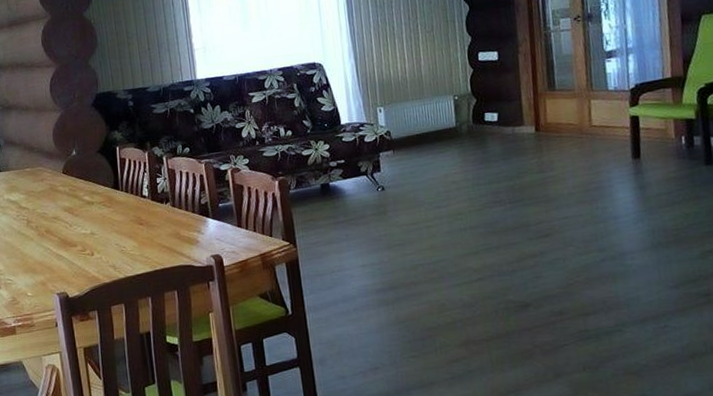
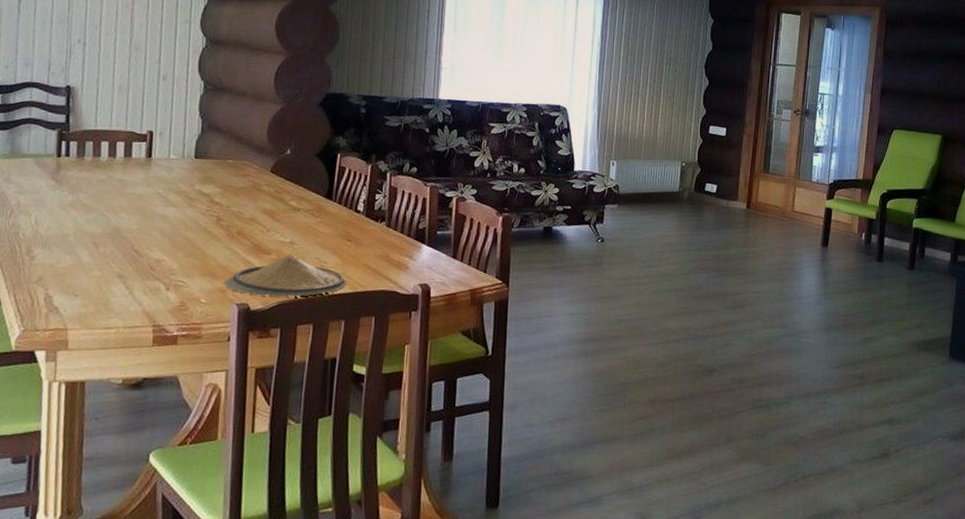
plate: none [43,243,146,284] -> present [223,253,346,297]

